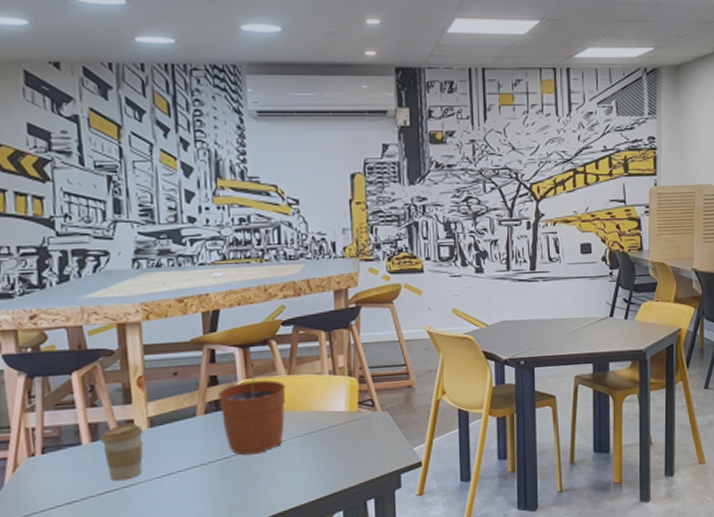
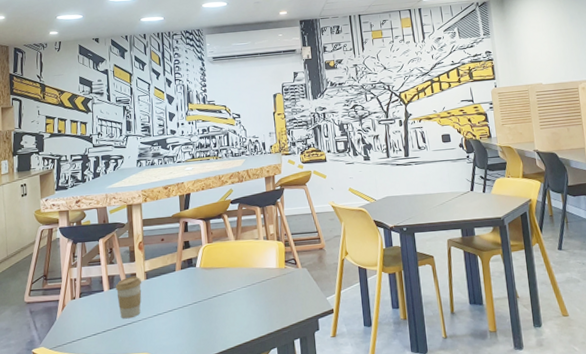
plant pot: present [218,363,286,456] -> none [190,231,235,302]

